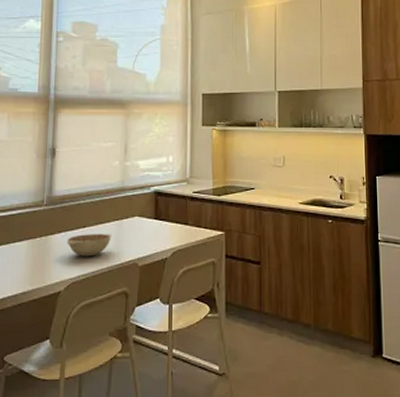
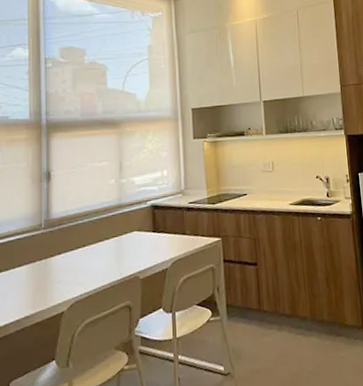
decorative bowl: present [67,233,111,257] -> none [67,250,111,276]

